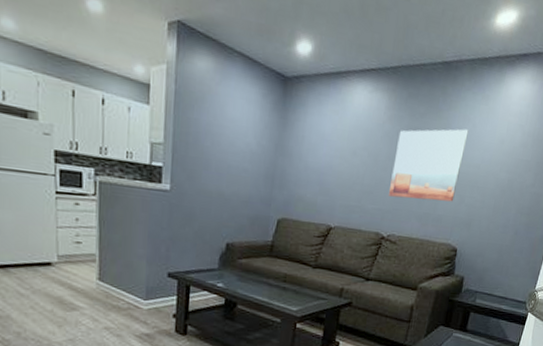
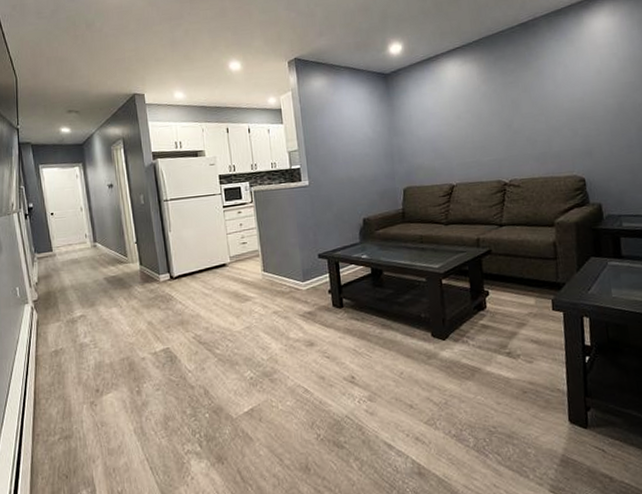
wall art: present [389,129,469,202] -> none [495,71,567,146]

